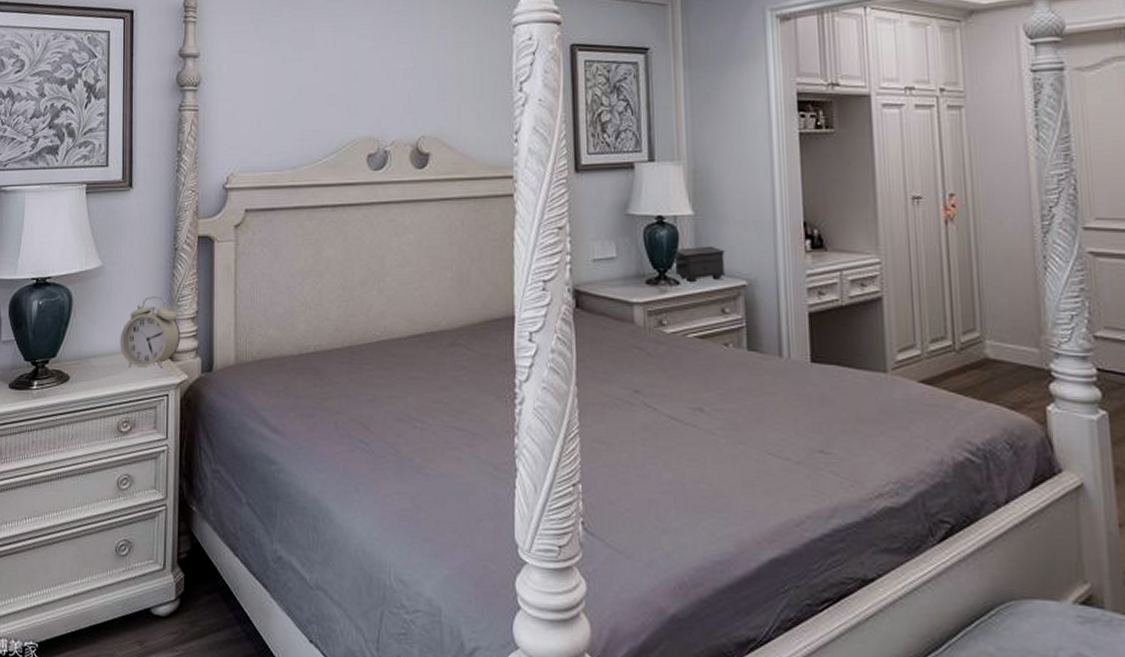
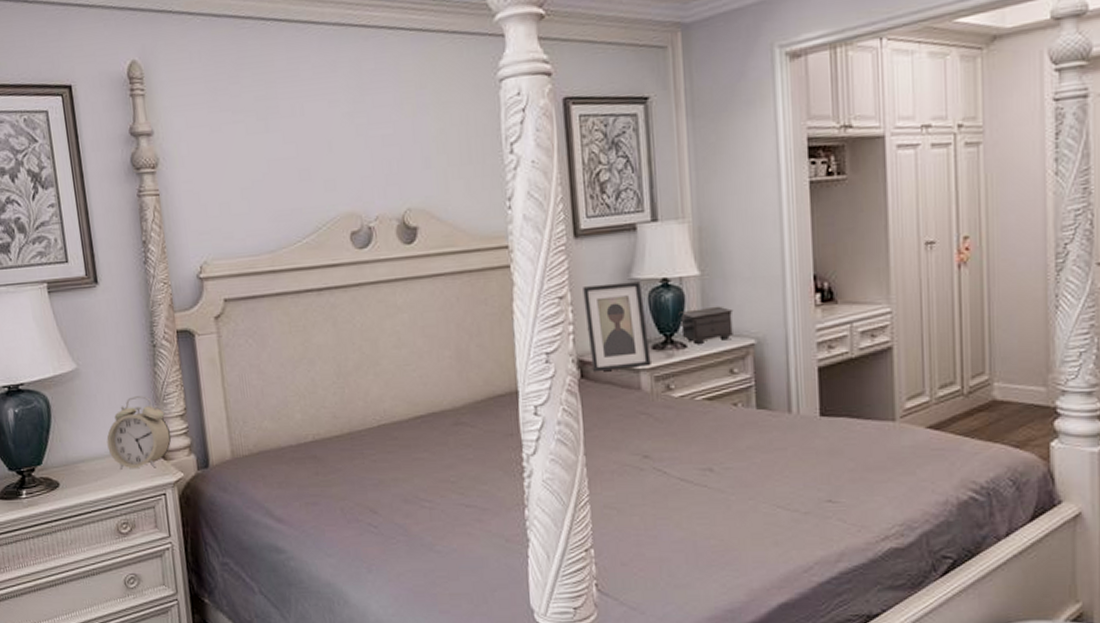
picture frame: none [581,217,645,303] -> present [583,281,651,373]

